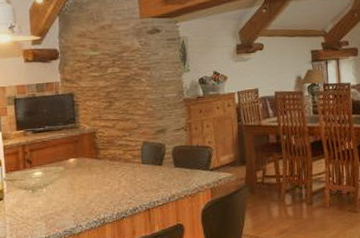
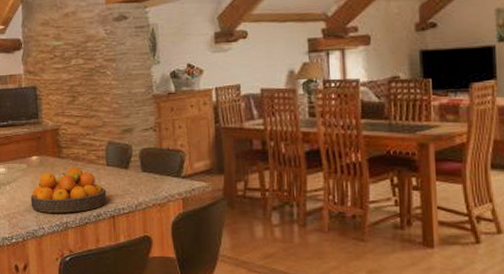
fruit bowl: none [68,166,143,211] -> present [30,167,107,213]

